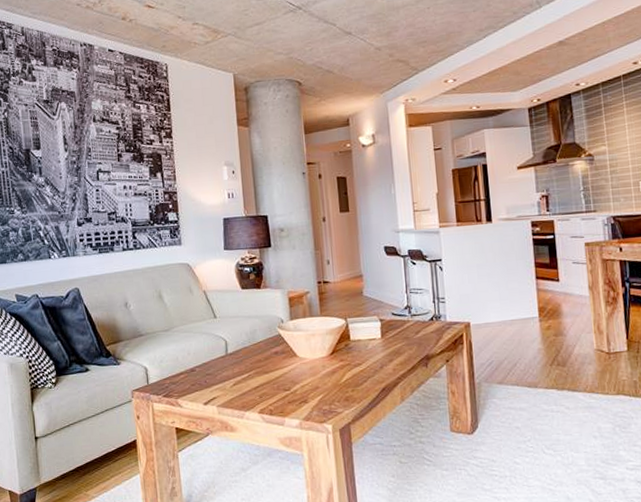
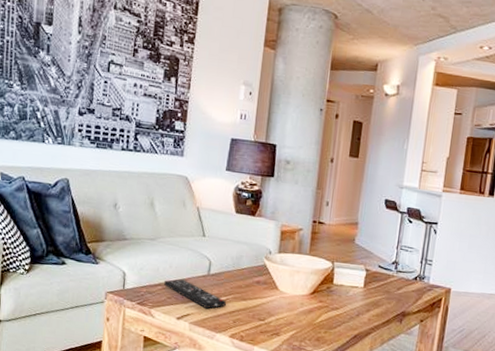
remote control: none [186,364,249,389] -> present [164,279,226,309]

